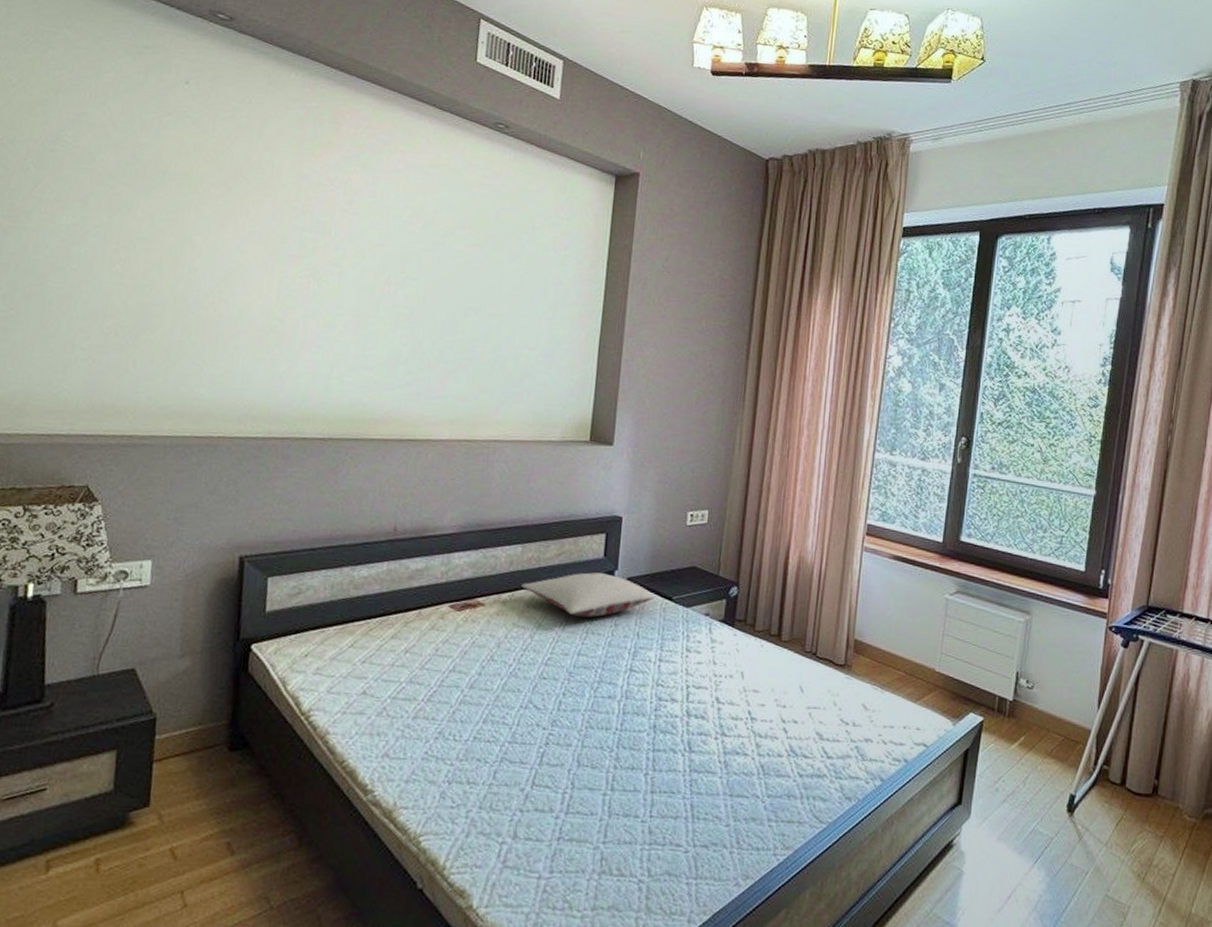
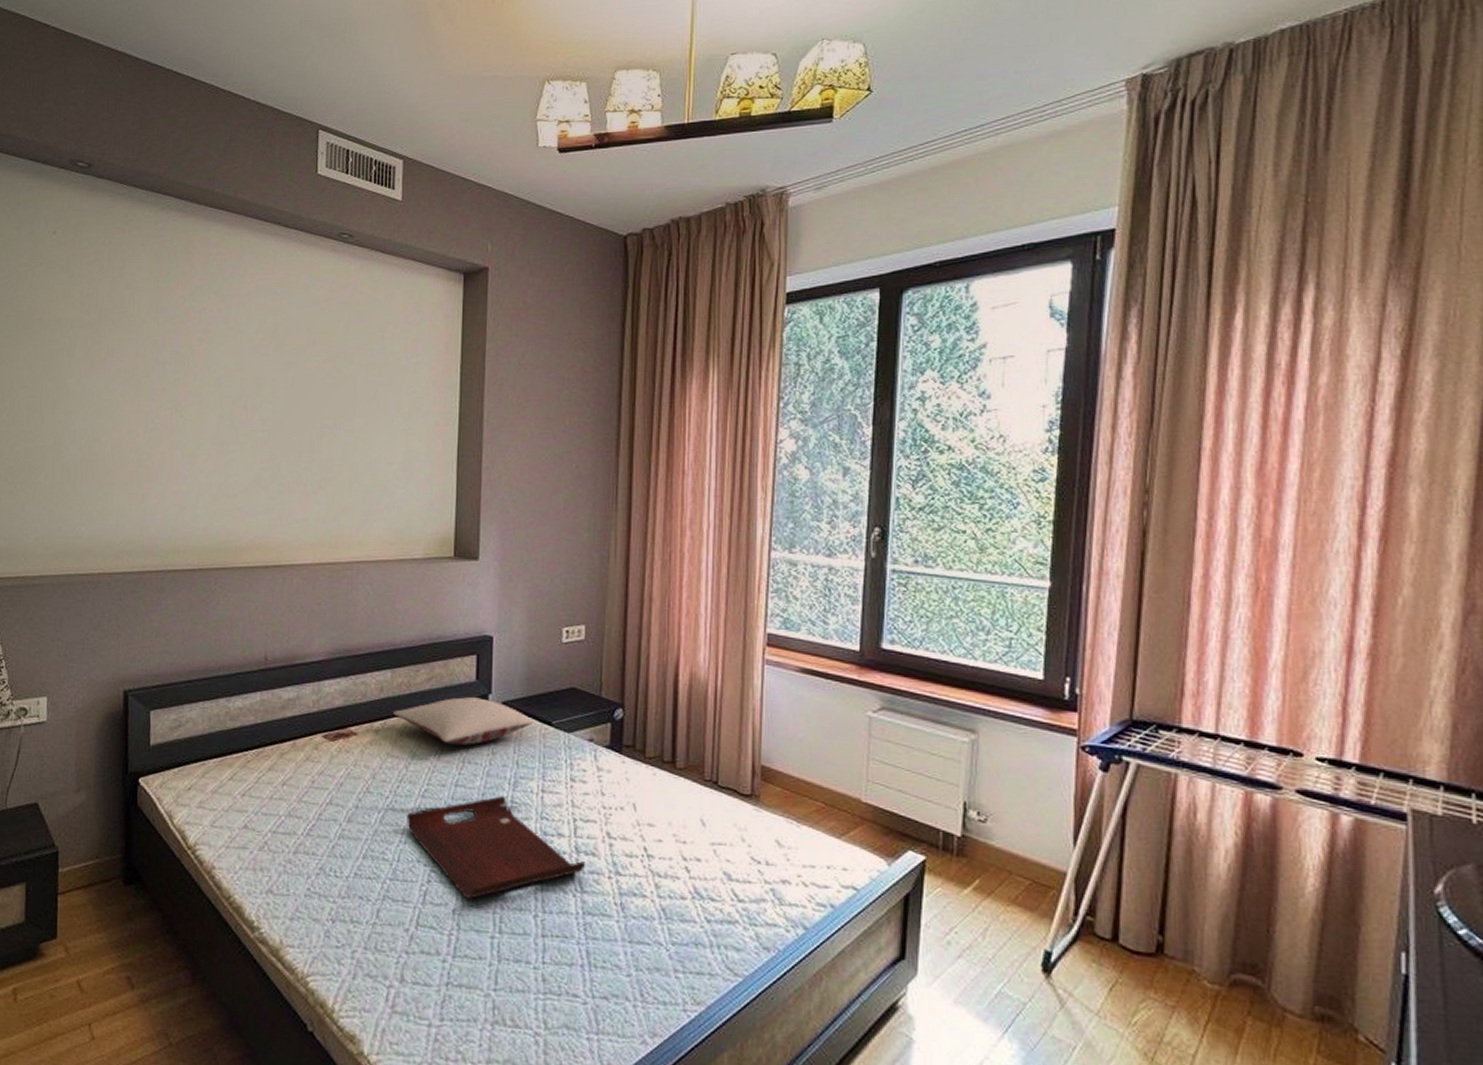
serving tray: none [528,664,696,760] -> present [407,796,586,899]

